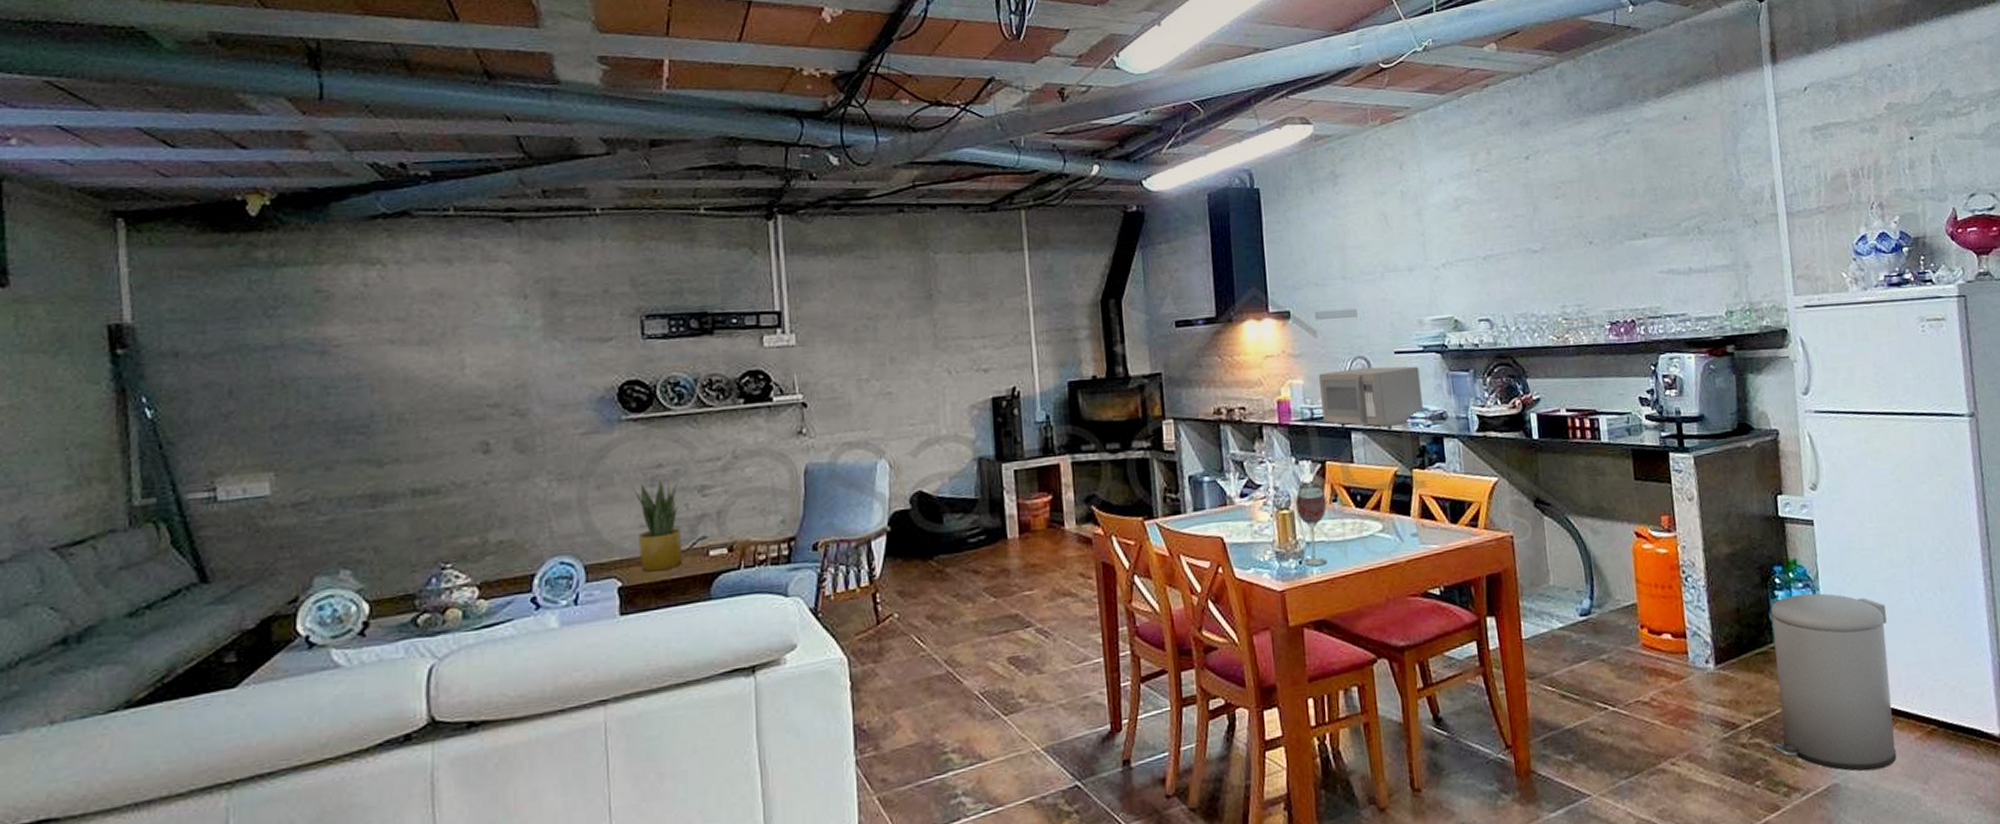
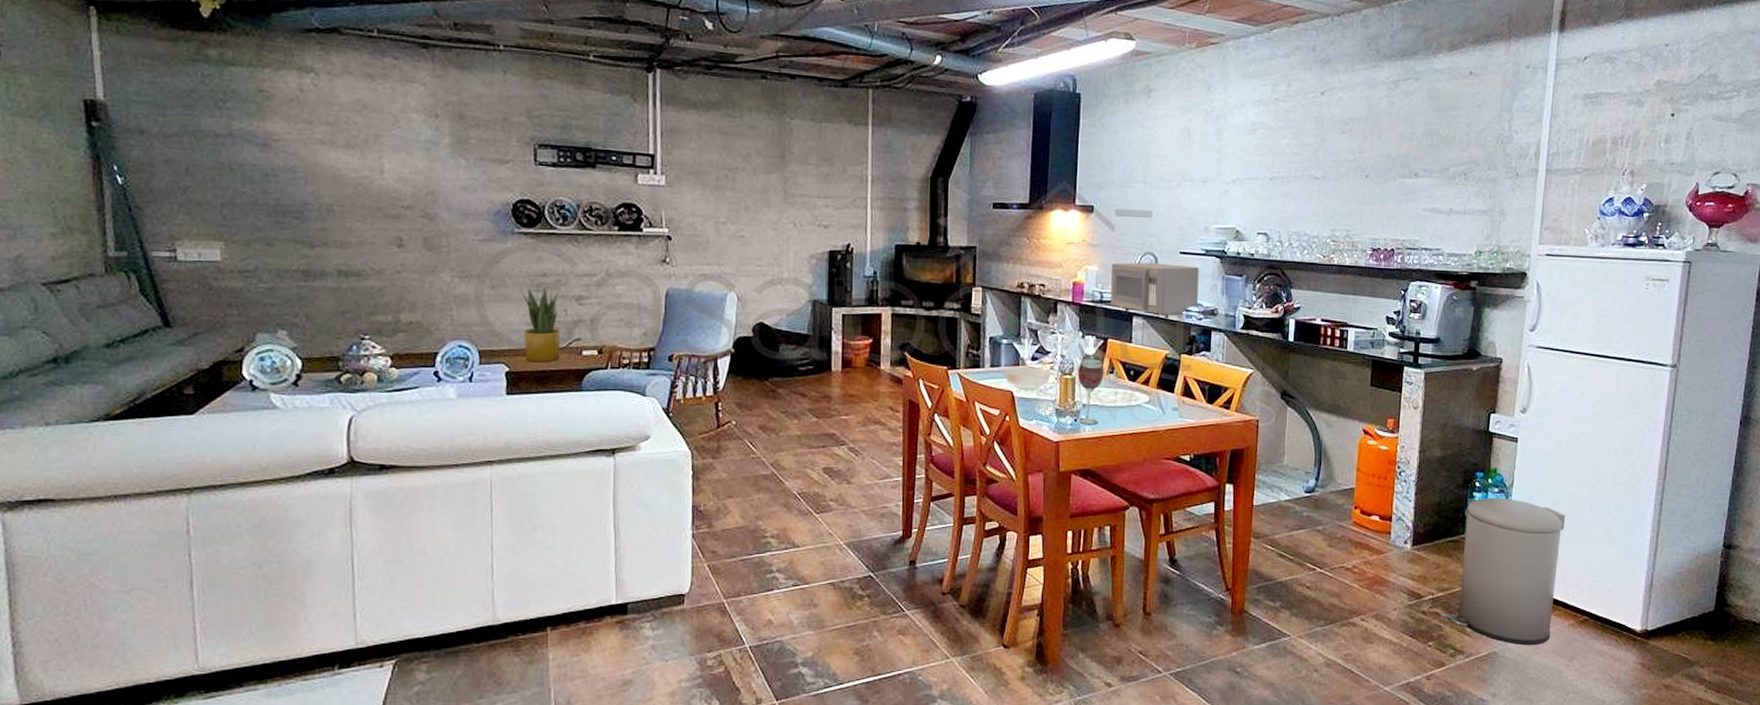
bowl: none [1209,505,1266,535] -> present [1003,367,1052,391]

